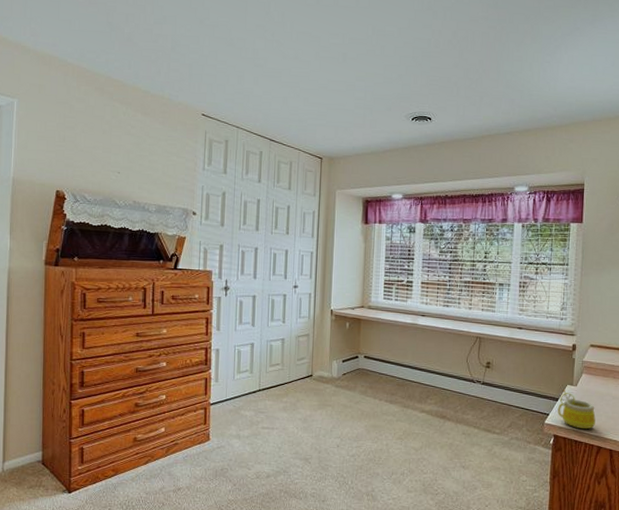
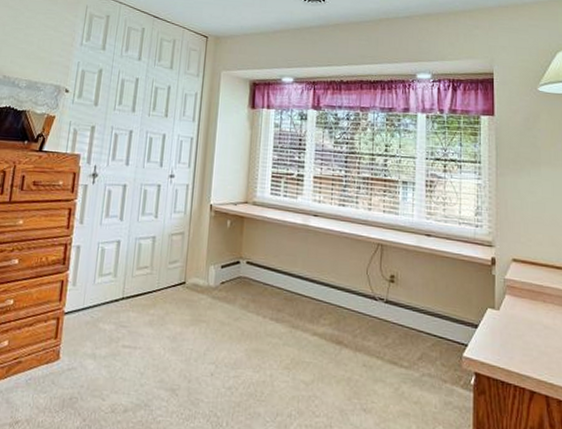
mug: present [557,389,596,430] -> none [478,313,525,367]

